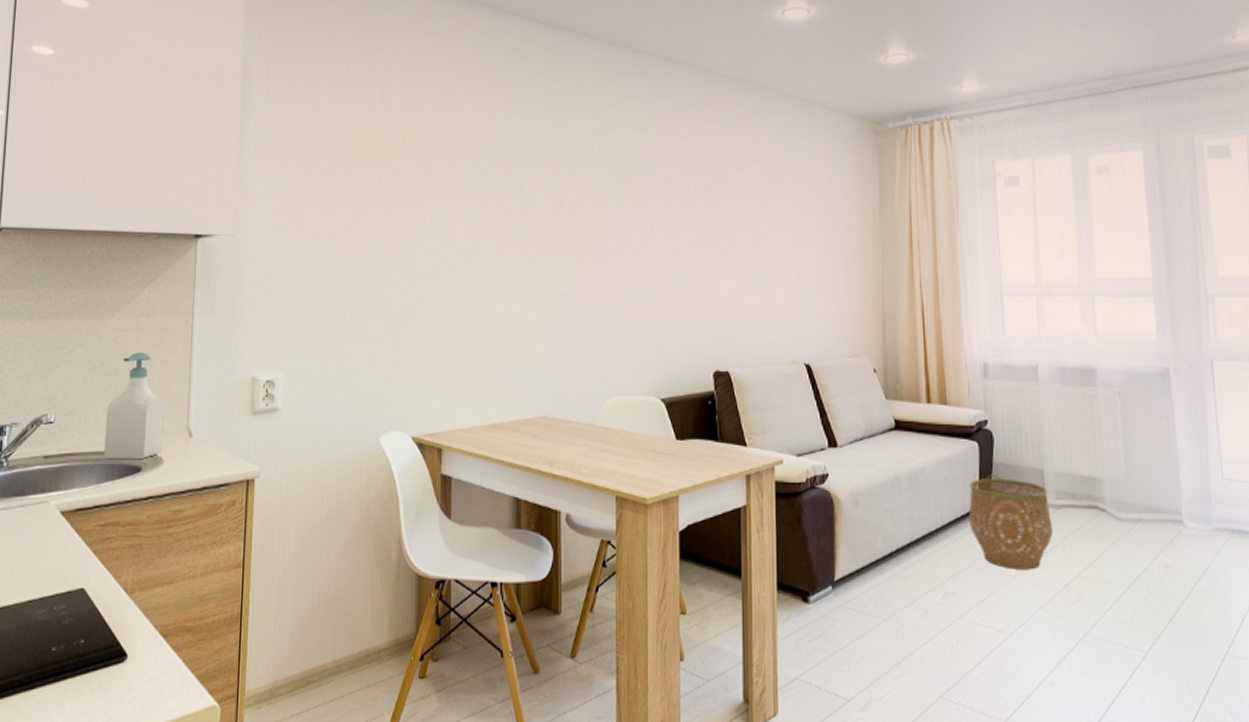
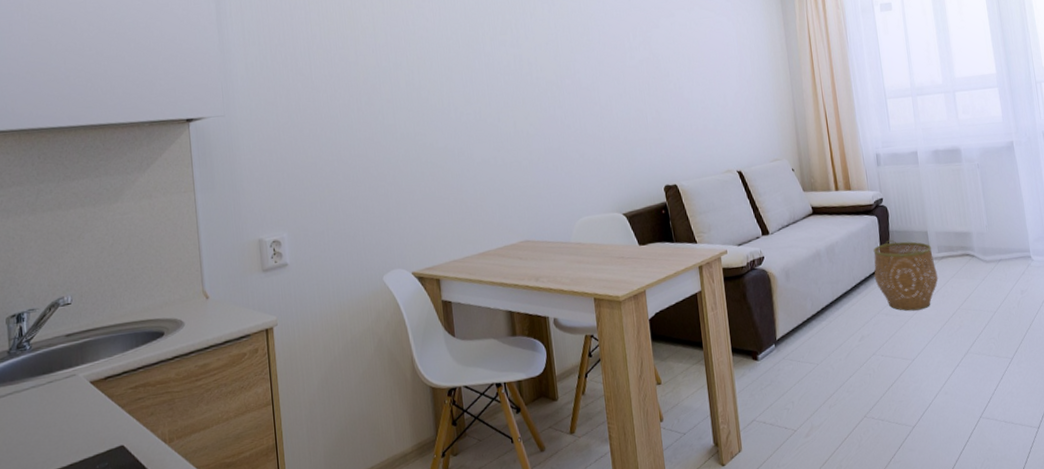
soap bottle: present [104,352,164,460] -> none [122,230,181,329]

